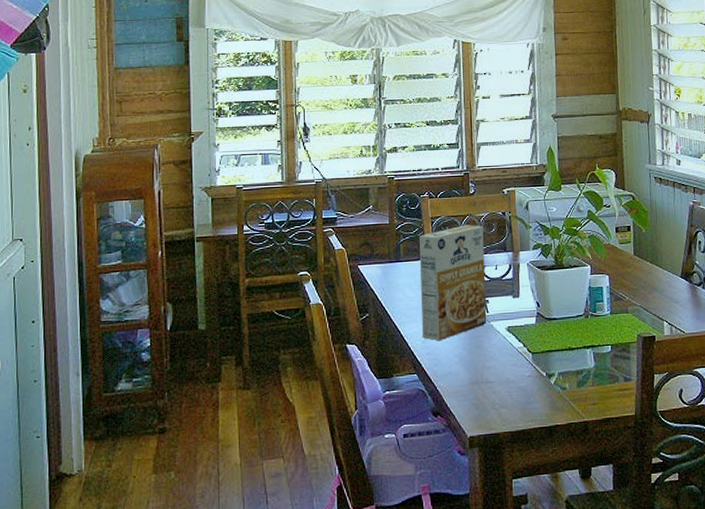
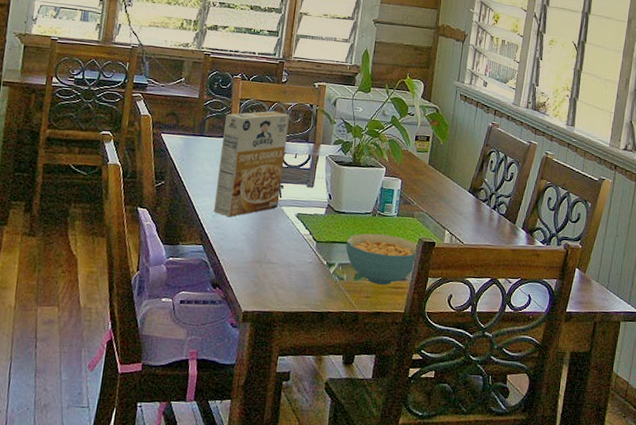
cereal bowl: none [562,335,639,389] -> present [345,233,419,285]

